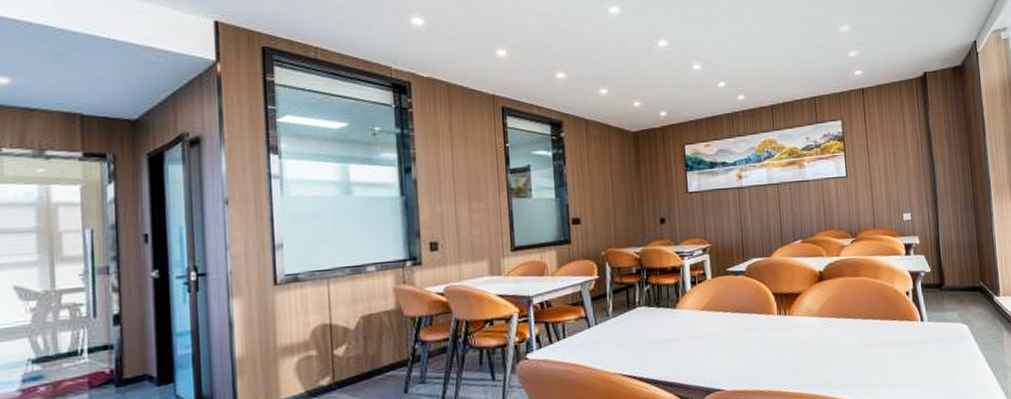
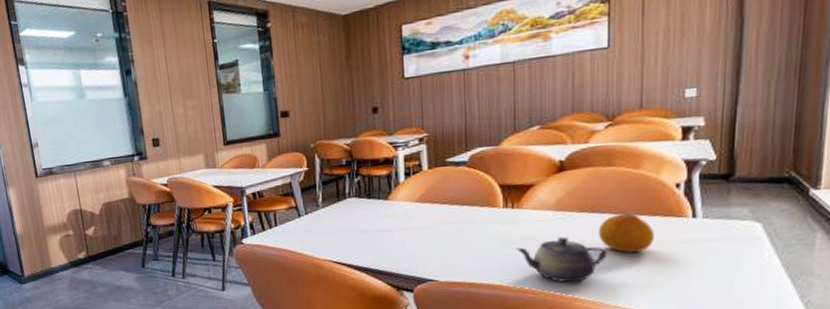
teapot: none [790,341,863,385] -> present [516,236,607,283]
fruit: none [854,317,896,355] -> present [598,212,654,253]

